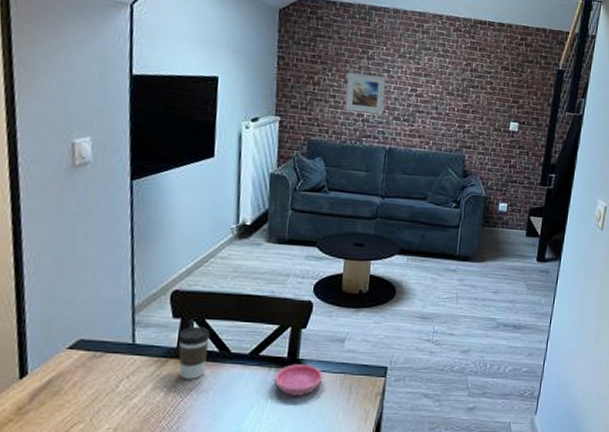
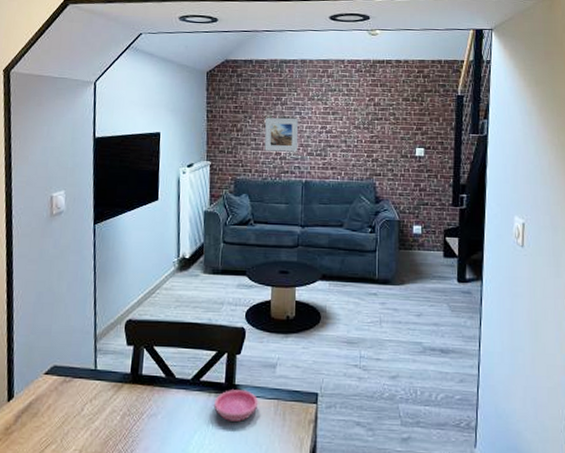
coffee cup: present [177,326,211,379] -> none [131,353,158,404]

